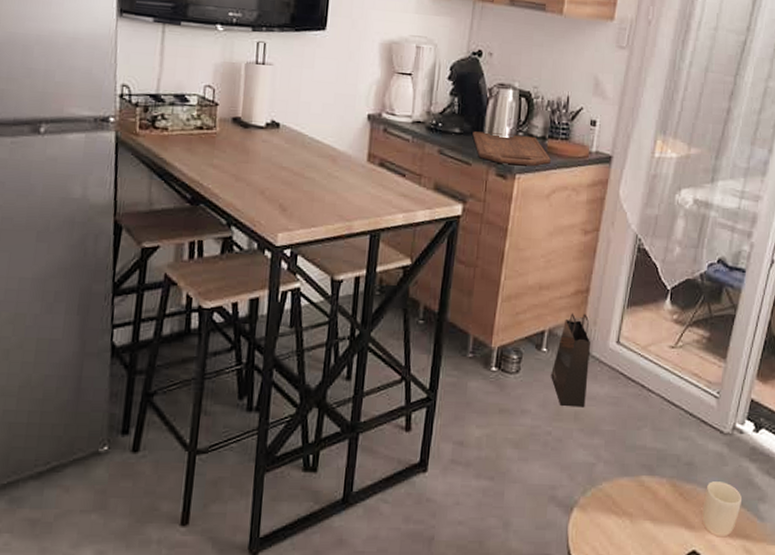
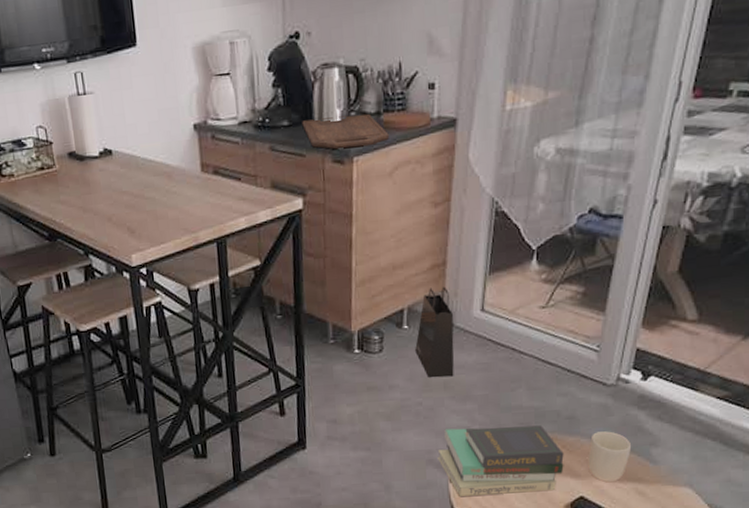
books: none [560,464,681,542] -> present [438,425,564,496]

